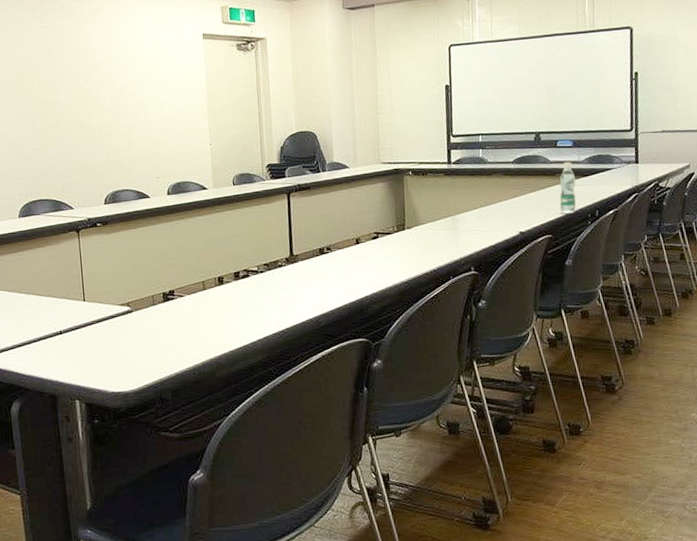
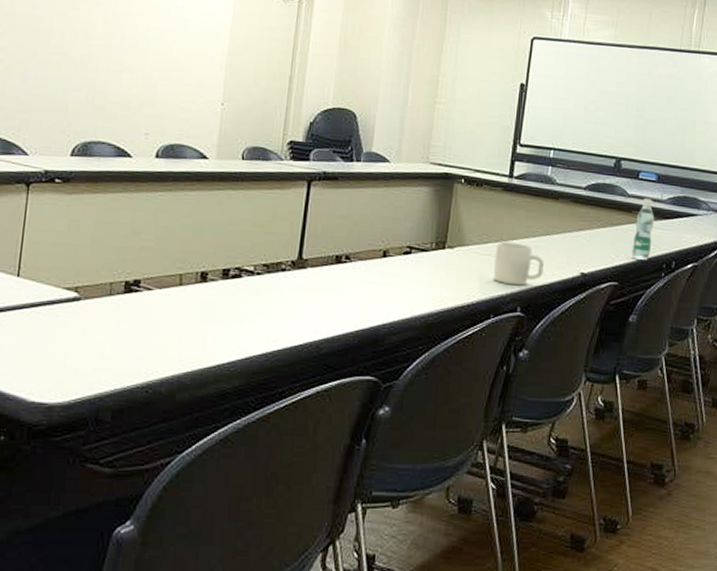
mug: none [446,216,488,251] -> present [494,241,544,286]

